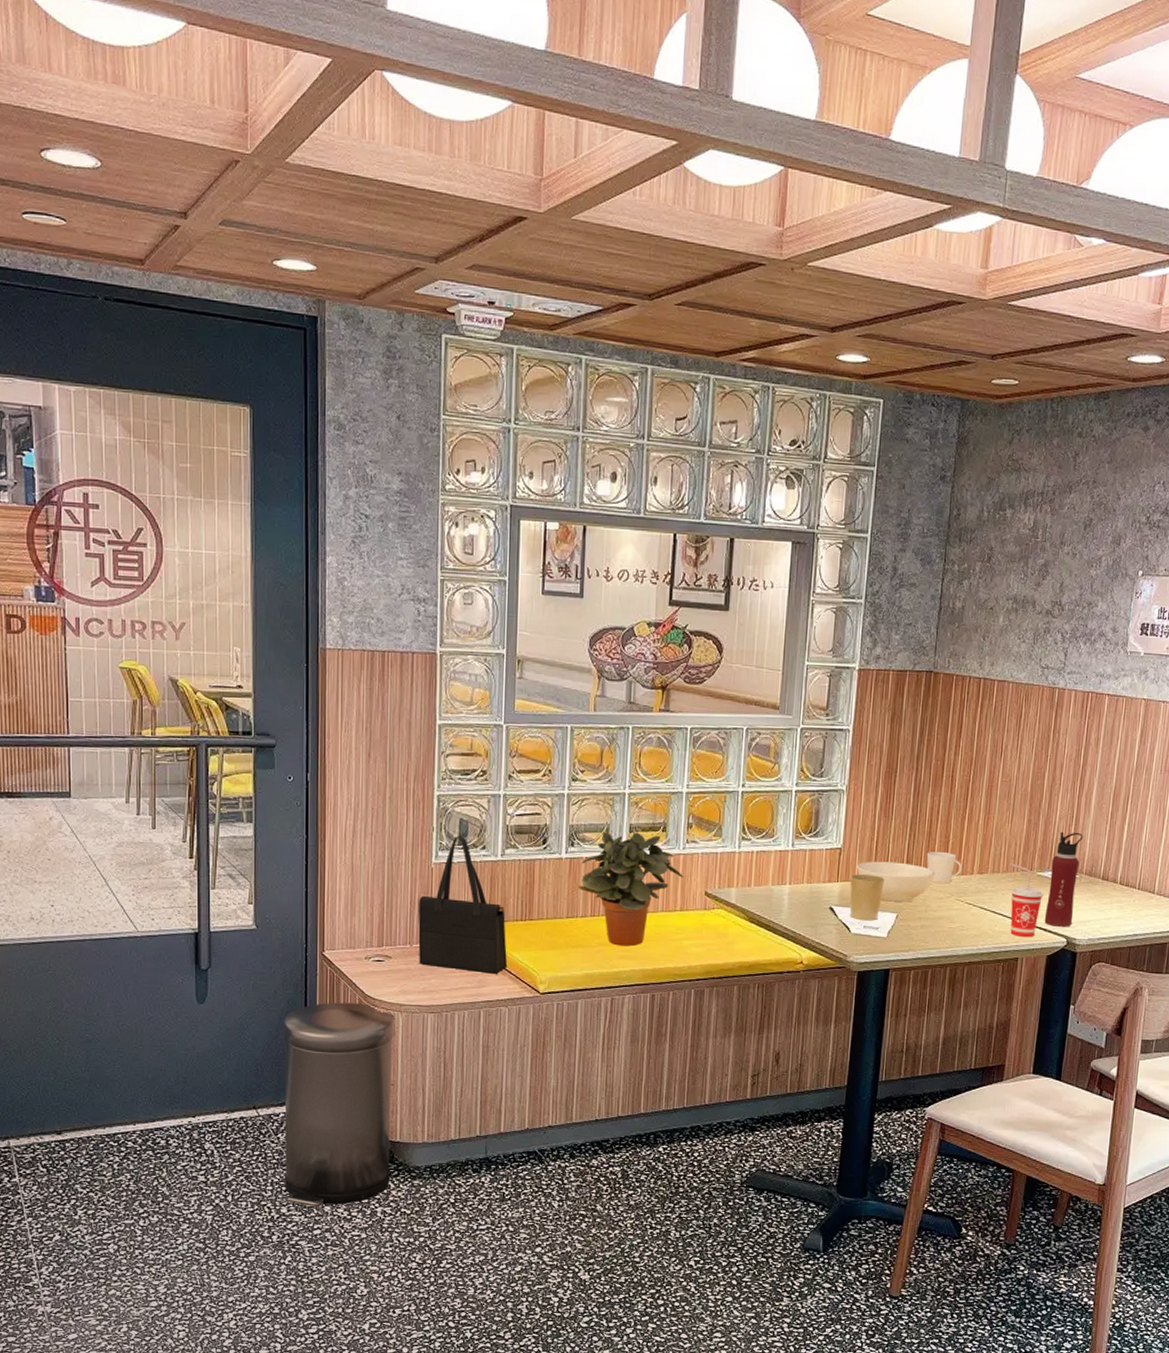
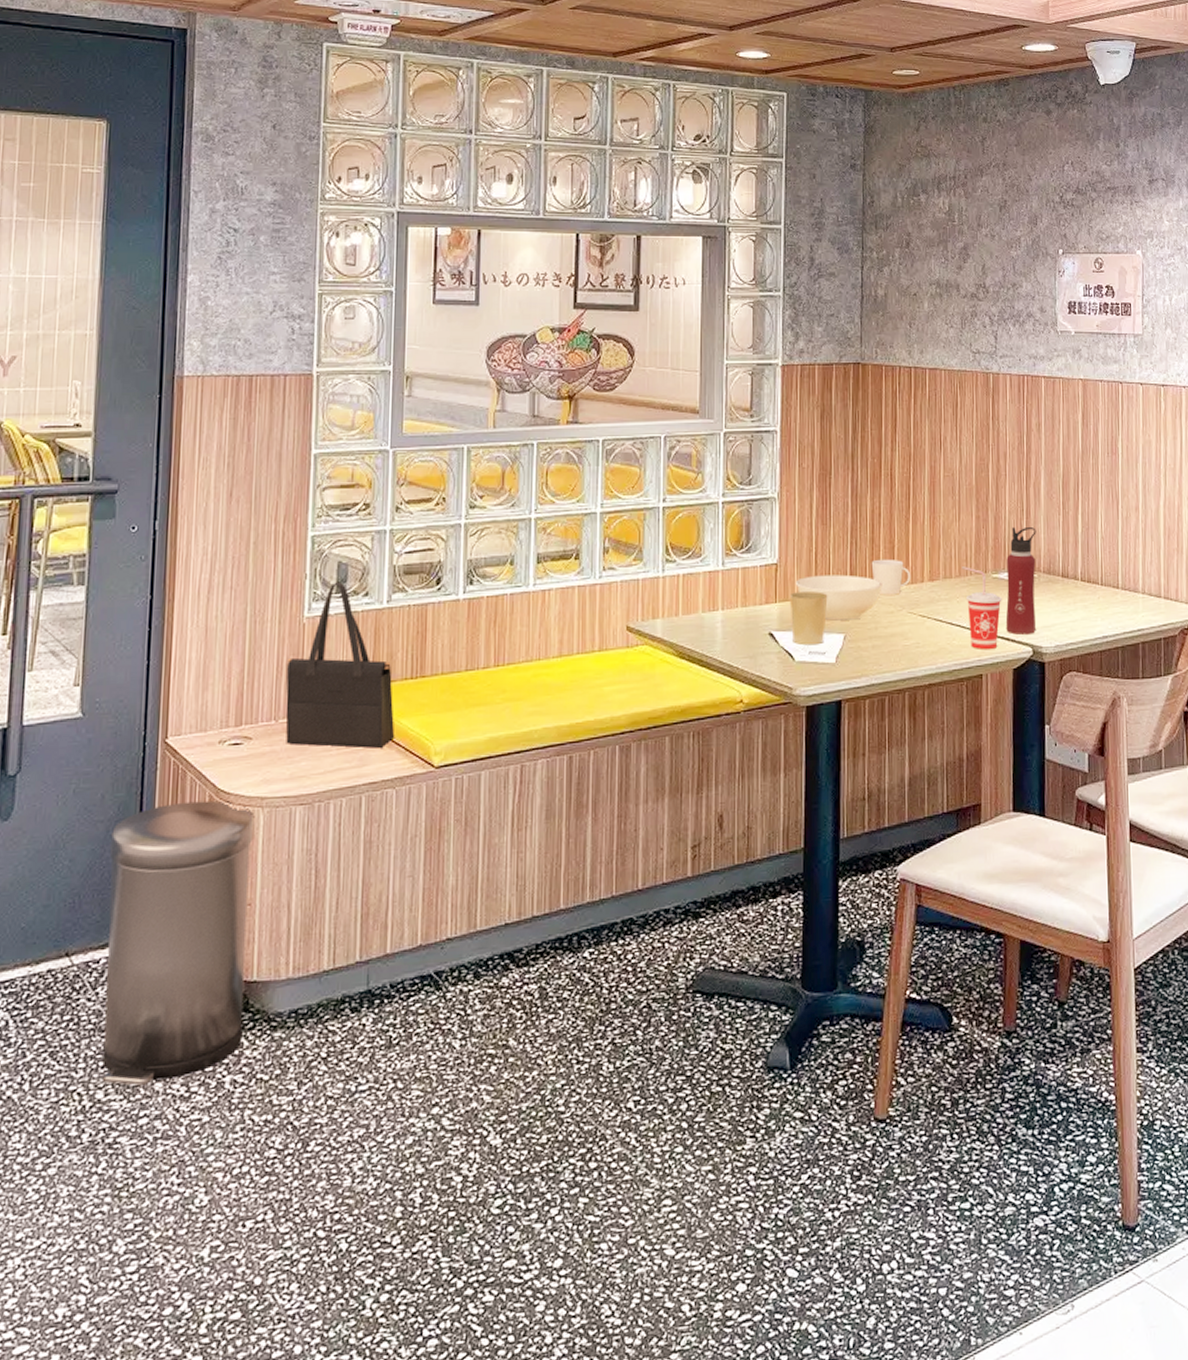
potted plant: present [577,832,684,947] -> none [478,562,601,700]

